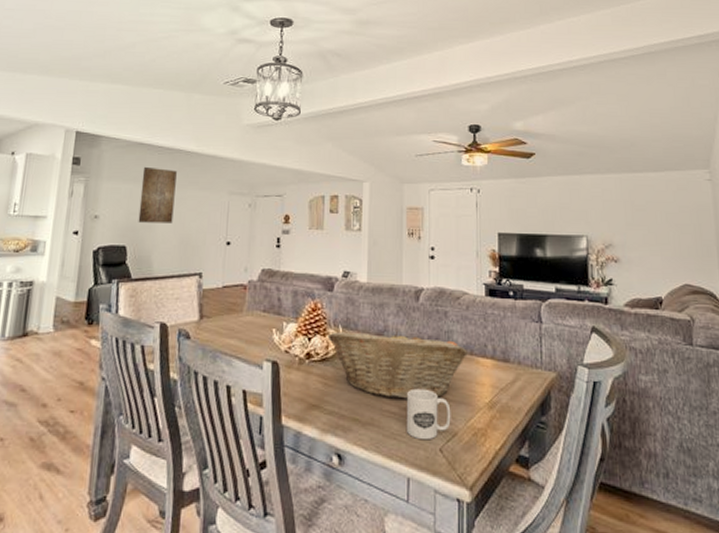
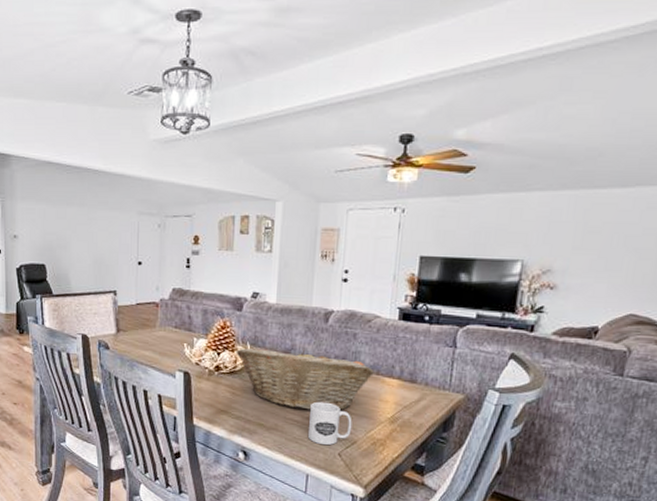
wall art: present [138,166,177,223] -> none [53,186,86,243]

